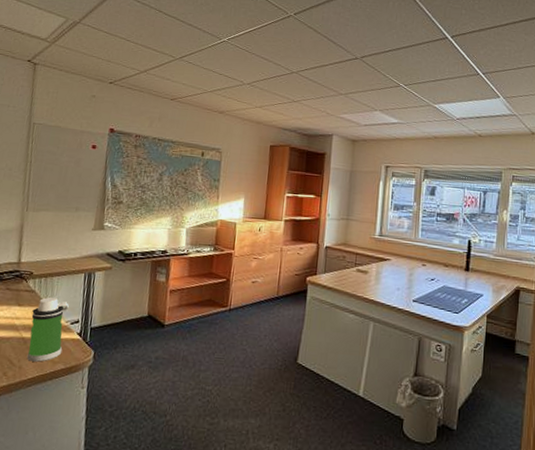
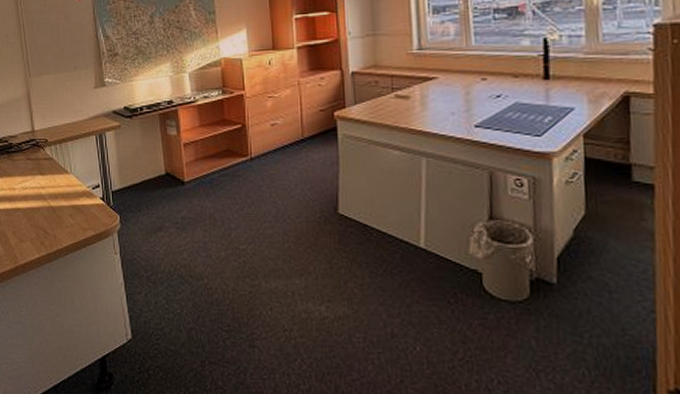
water bottle: present [27,297,69,362] -> none [54,163,90,230]

